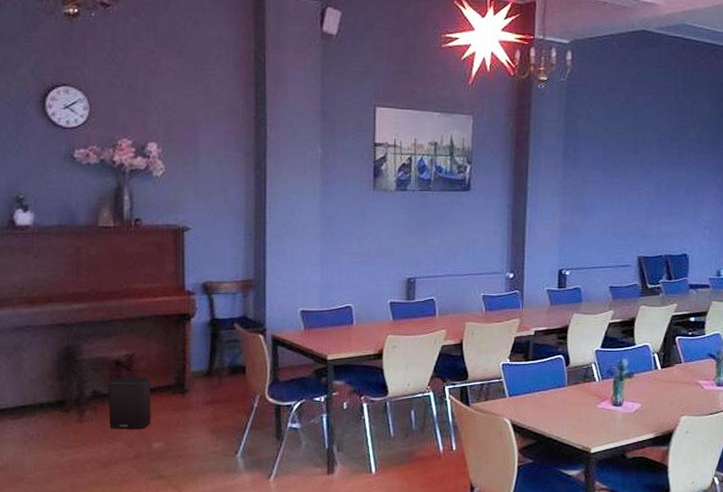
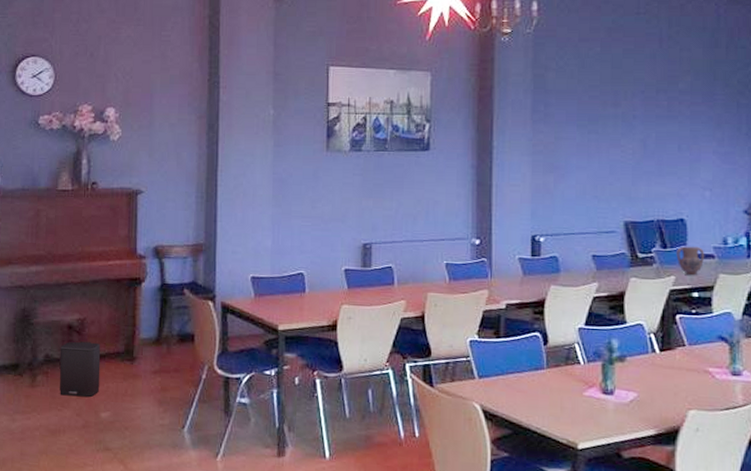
pitcher: none [679,278,702,302] -> present [676,246,705,275]

